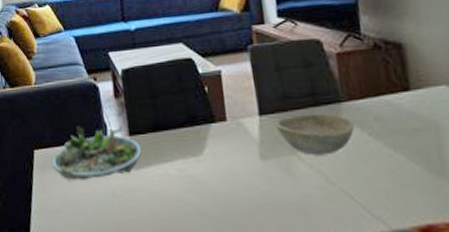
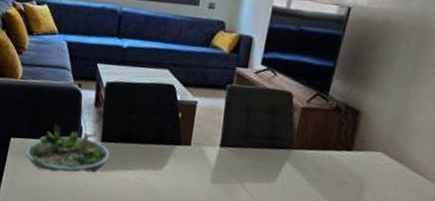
bowl: present [274,113,355,156] -> none [231,152,297,190]

